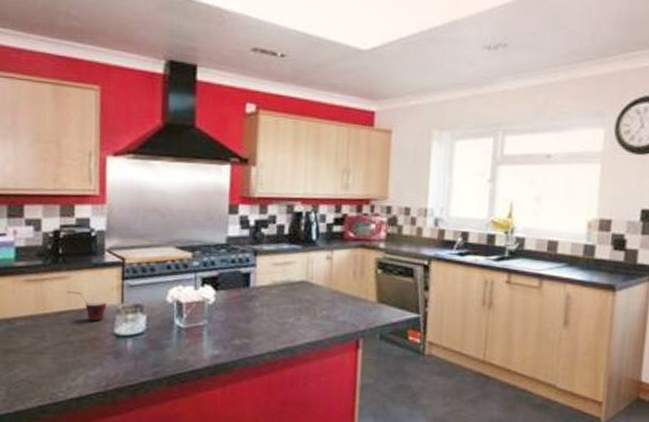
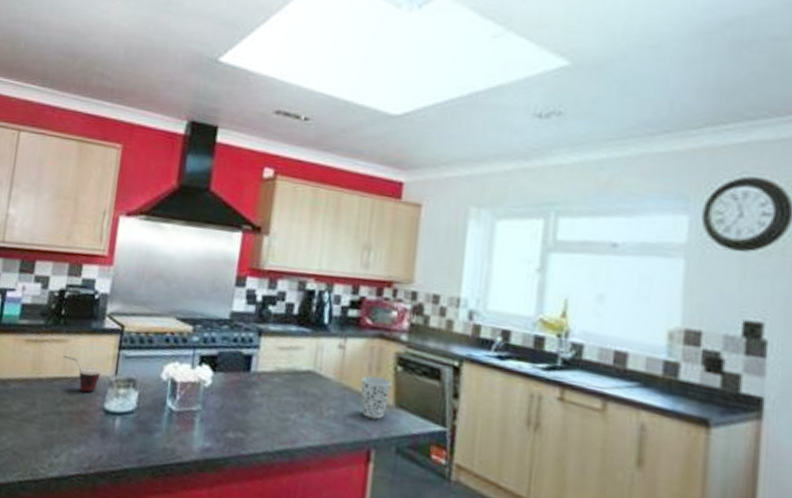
cup: none [348,279,373,314] -> present [361,375,392,419]

